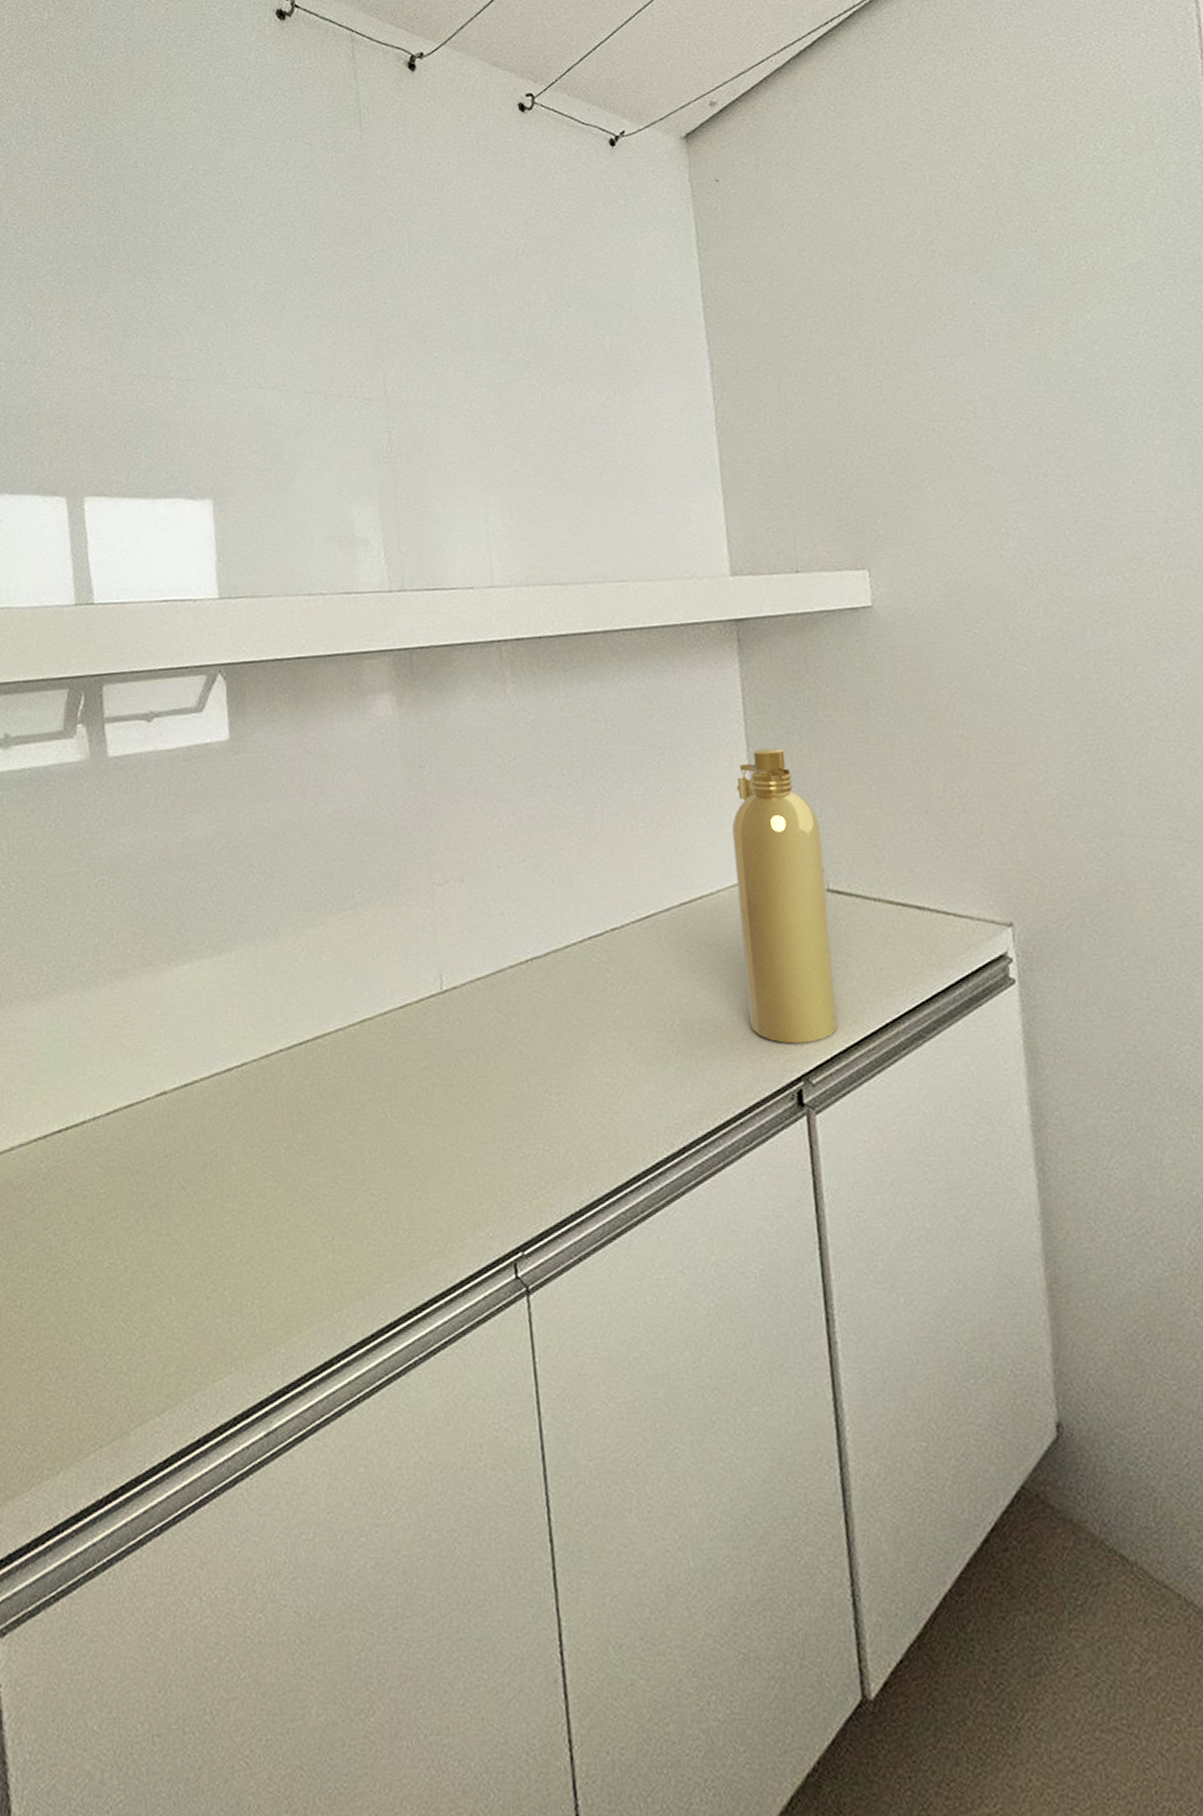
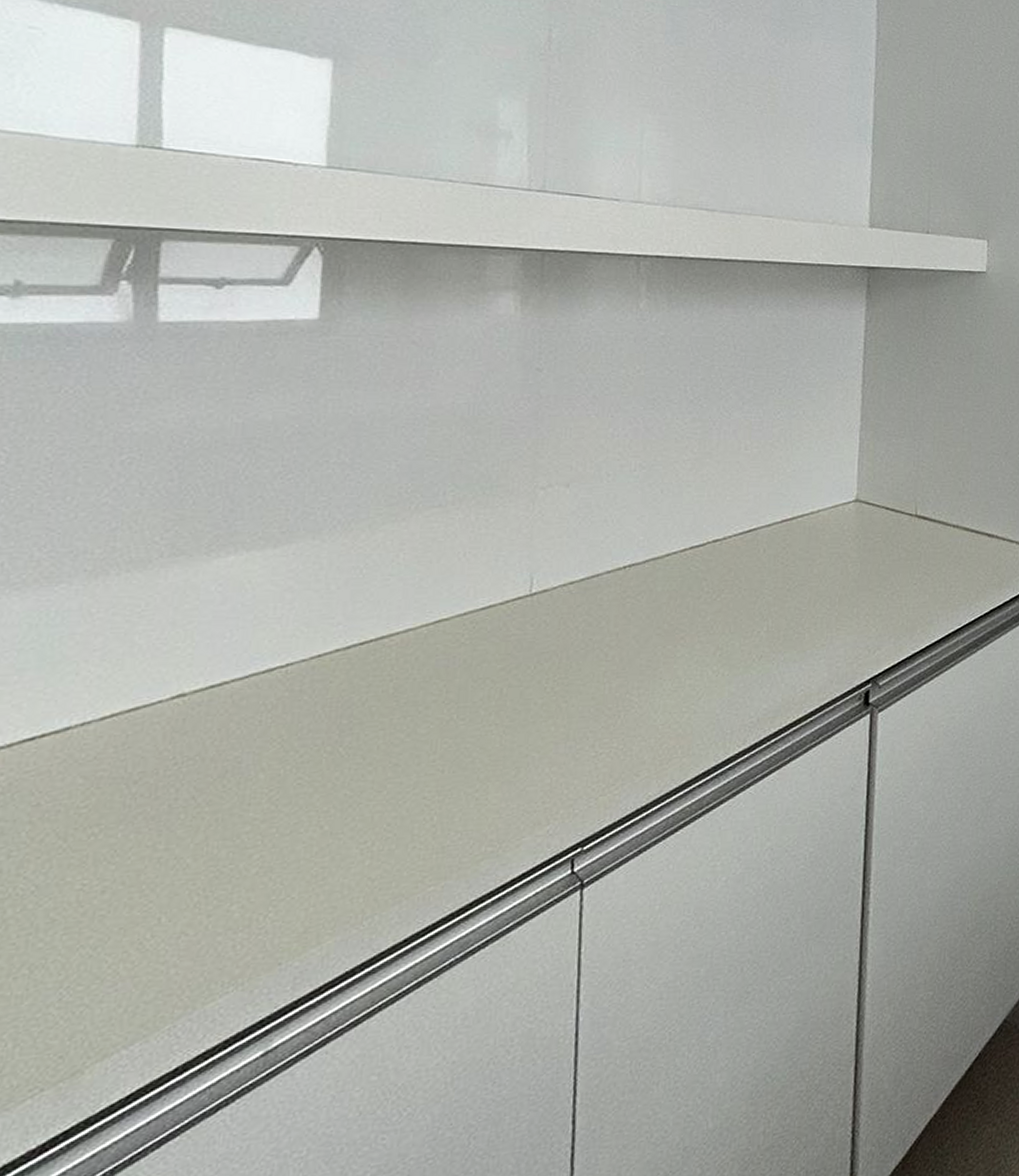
spray bottle: present [731,747,839,1044] -> none [832,386,917,650]

